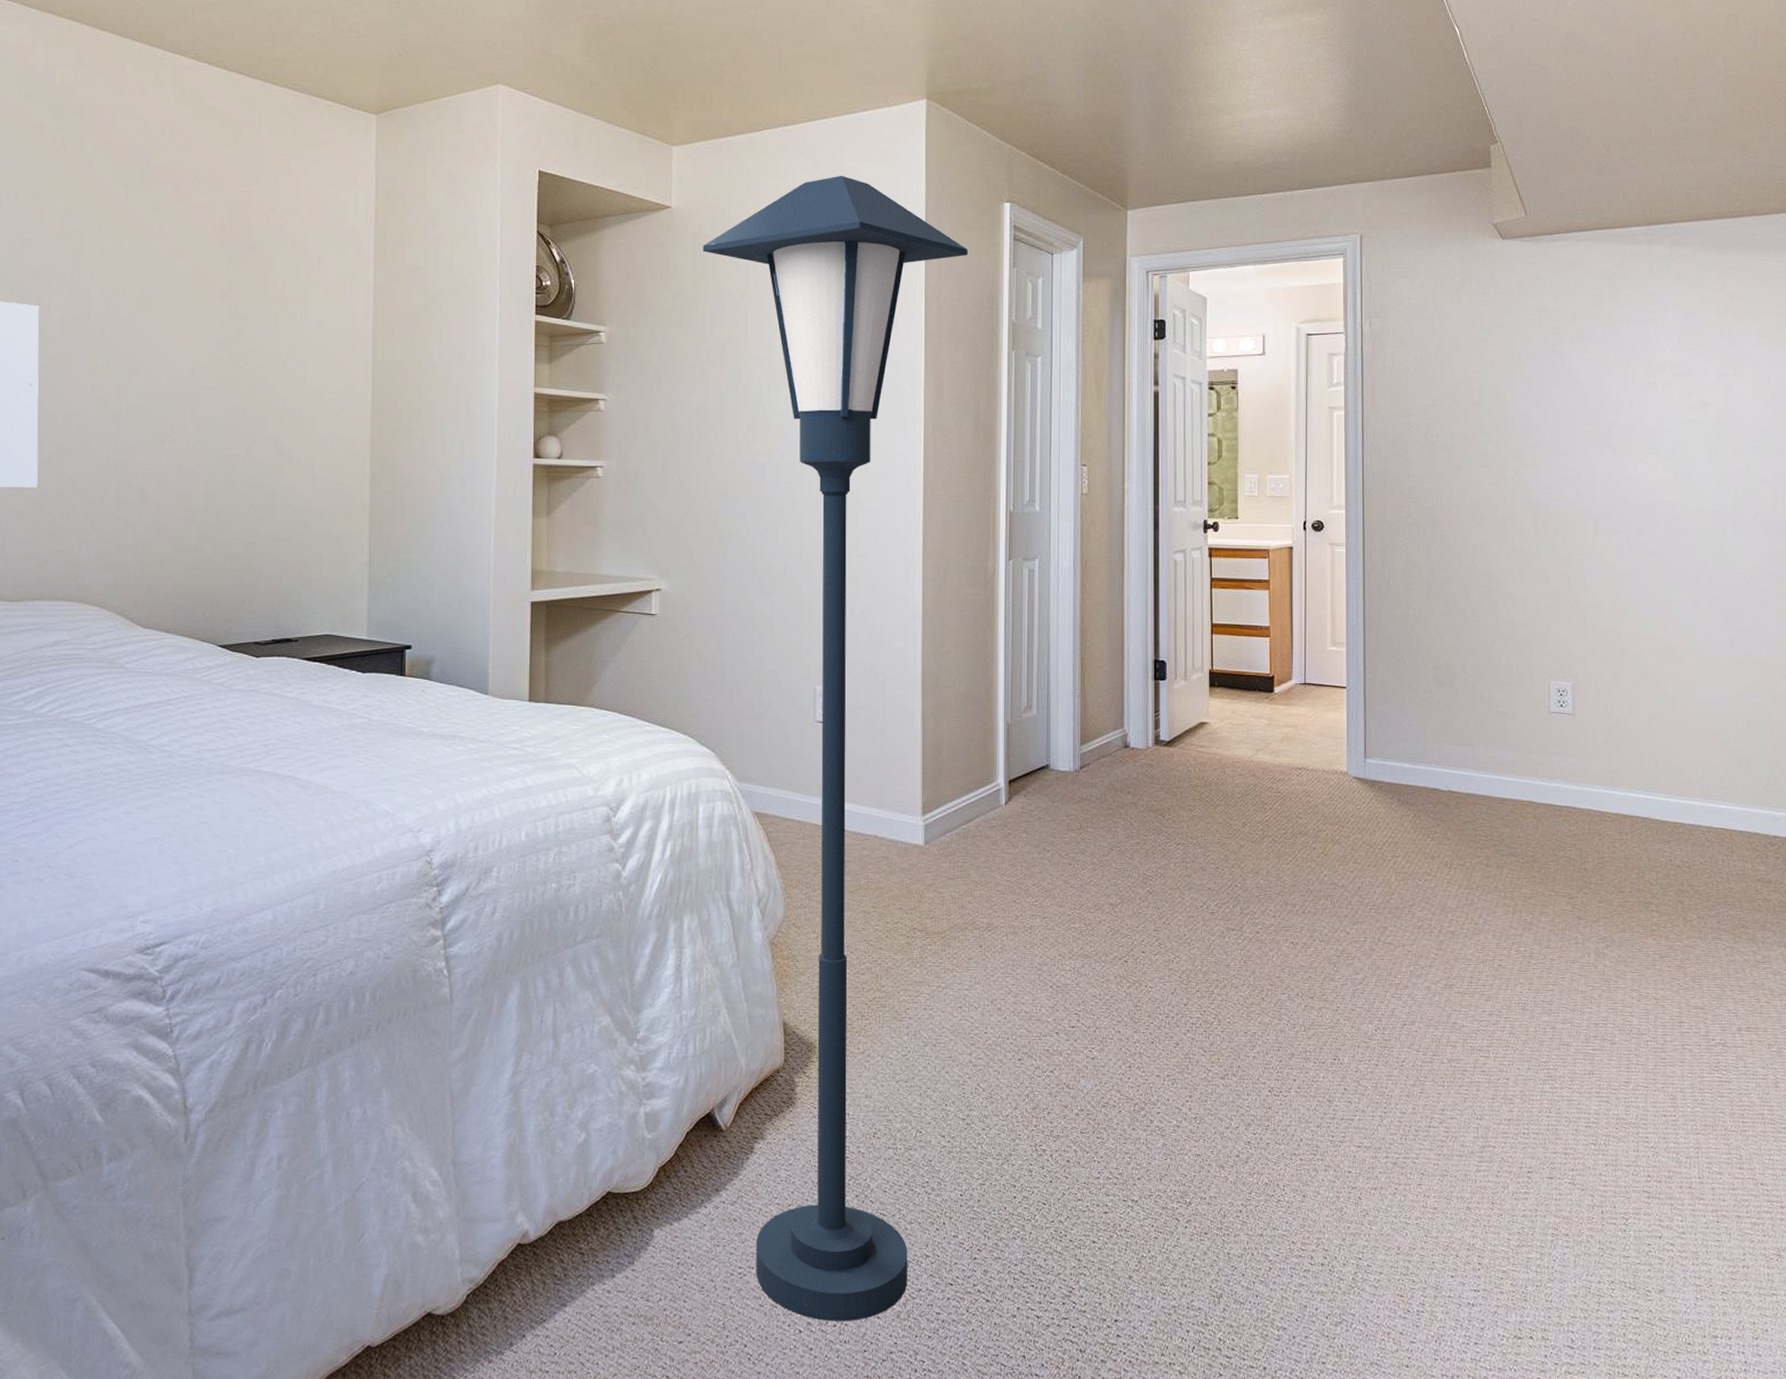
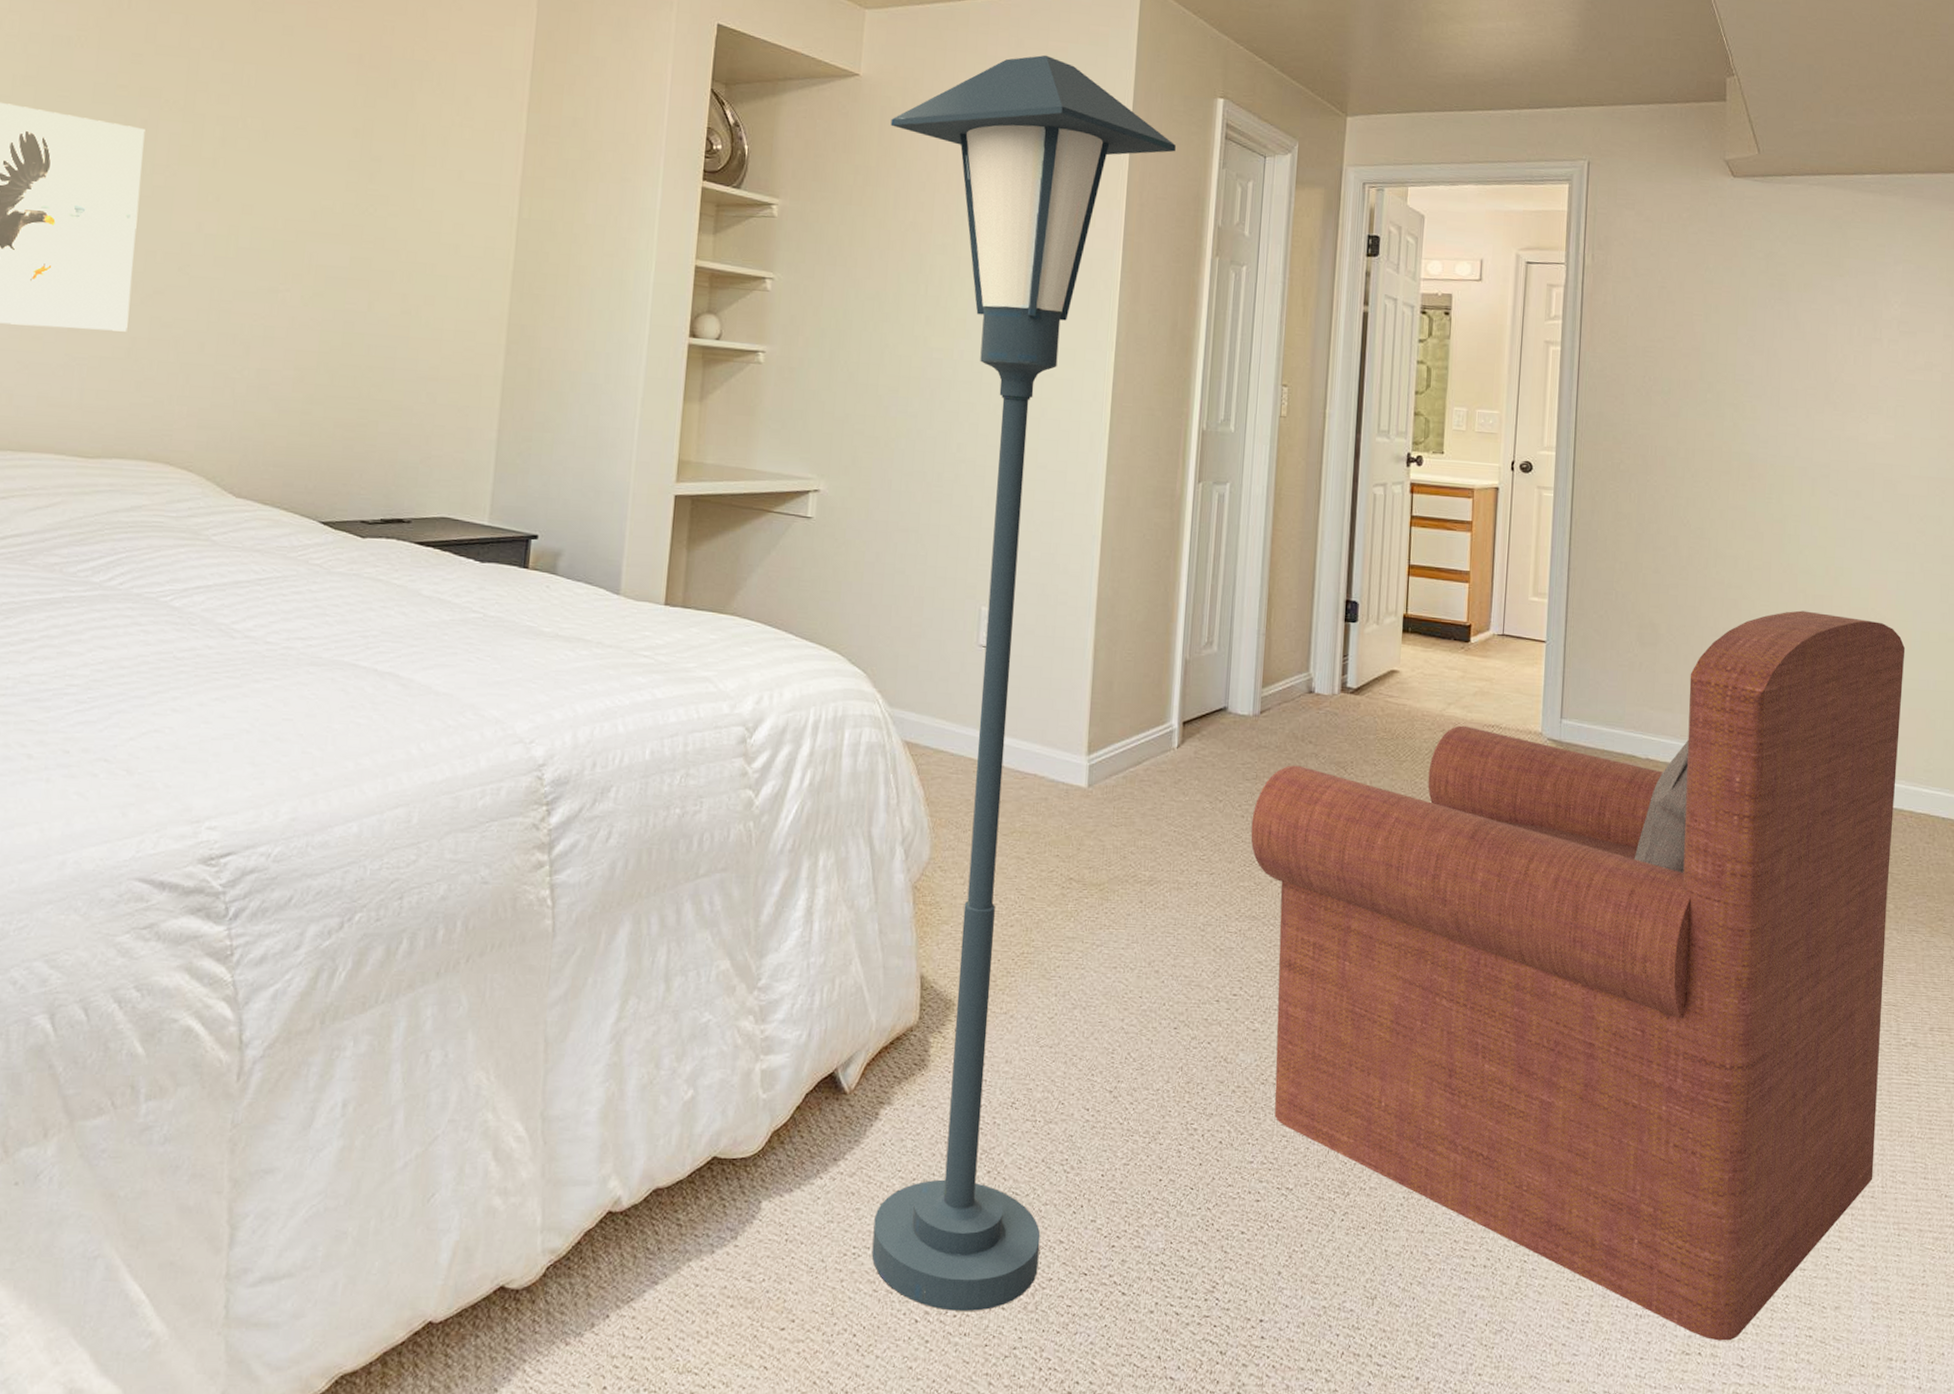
armchair: none [1078,644,1695,1325] -> present [1250,610,1906,1341]

